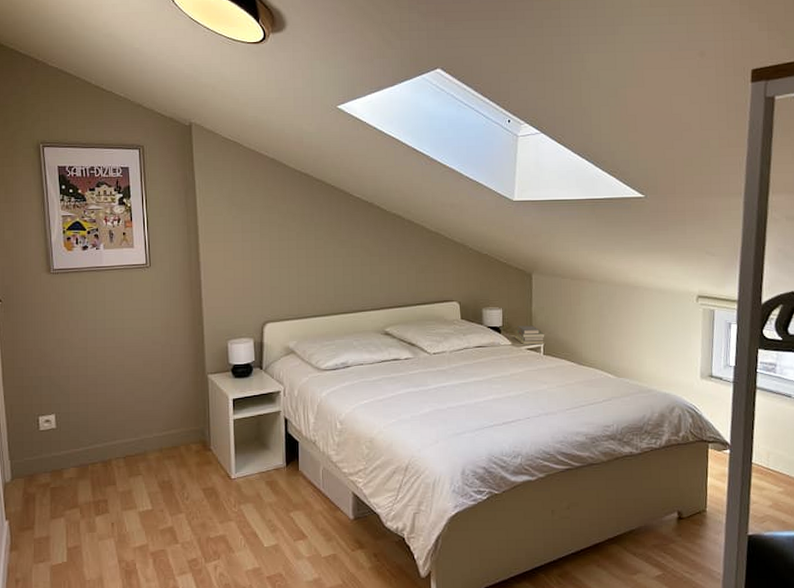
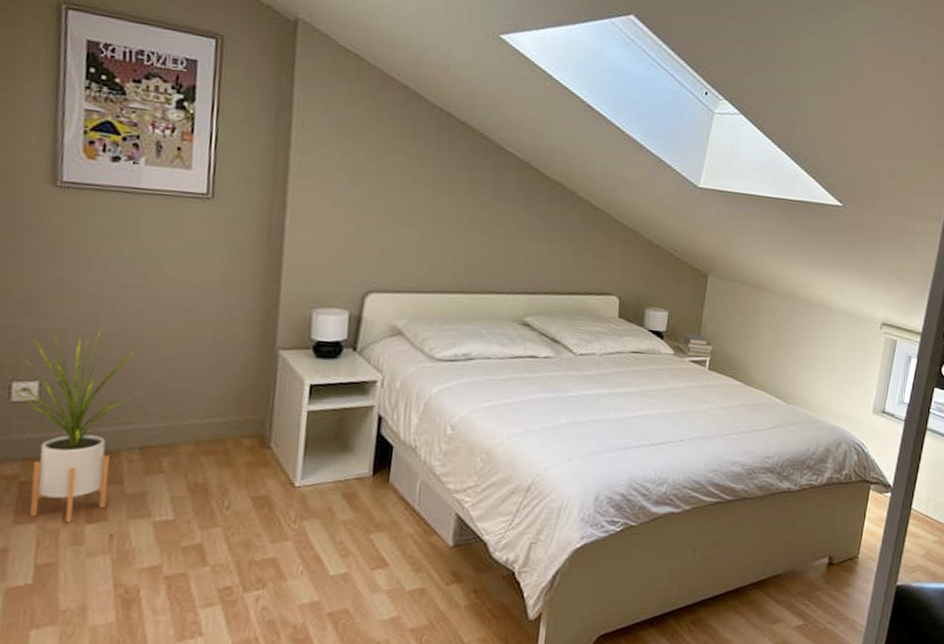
house plant: none [39,370,117,515] -> present [13,326,142,522]

